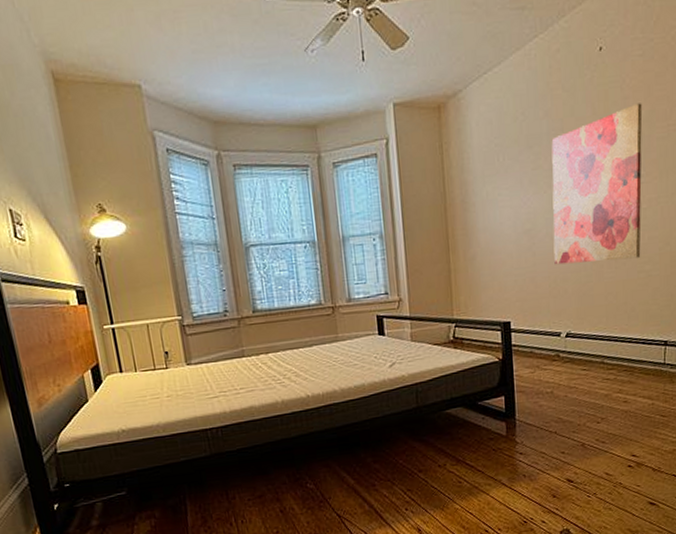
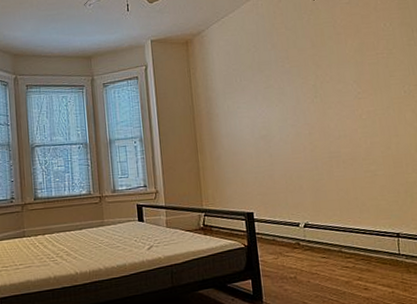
wall art: present [551,103,643,265] -> none [279,37,366,165]

